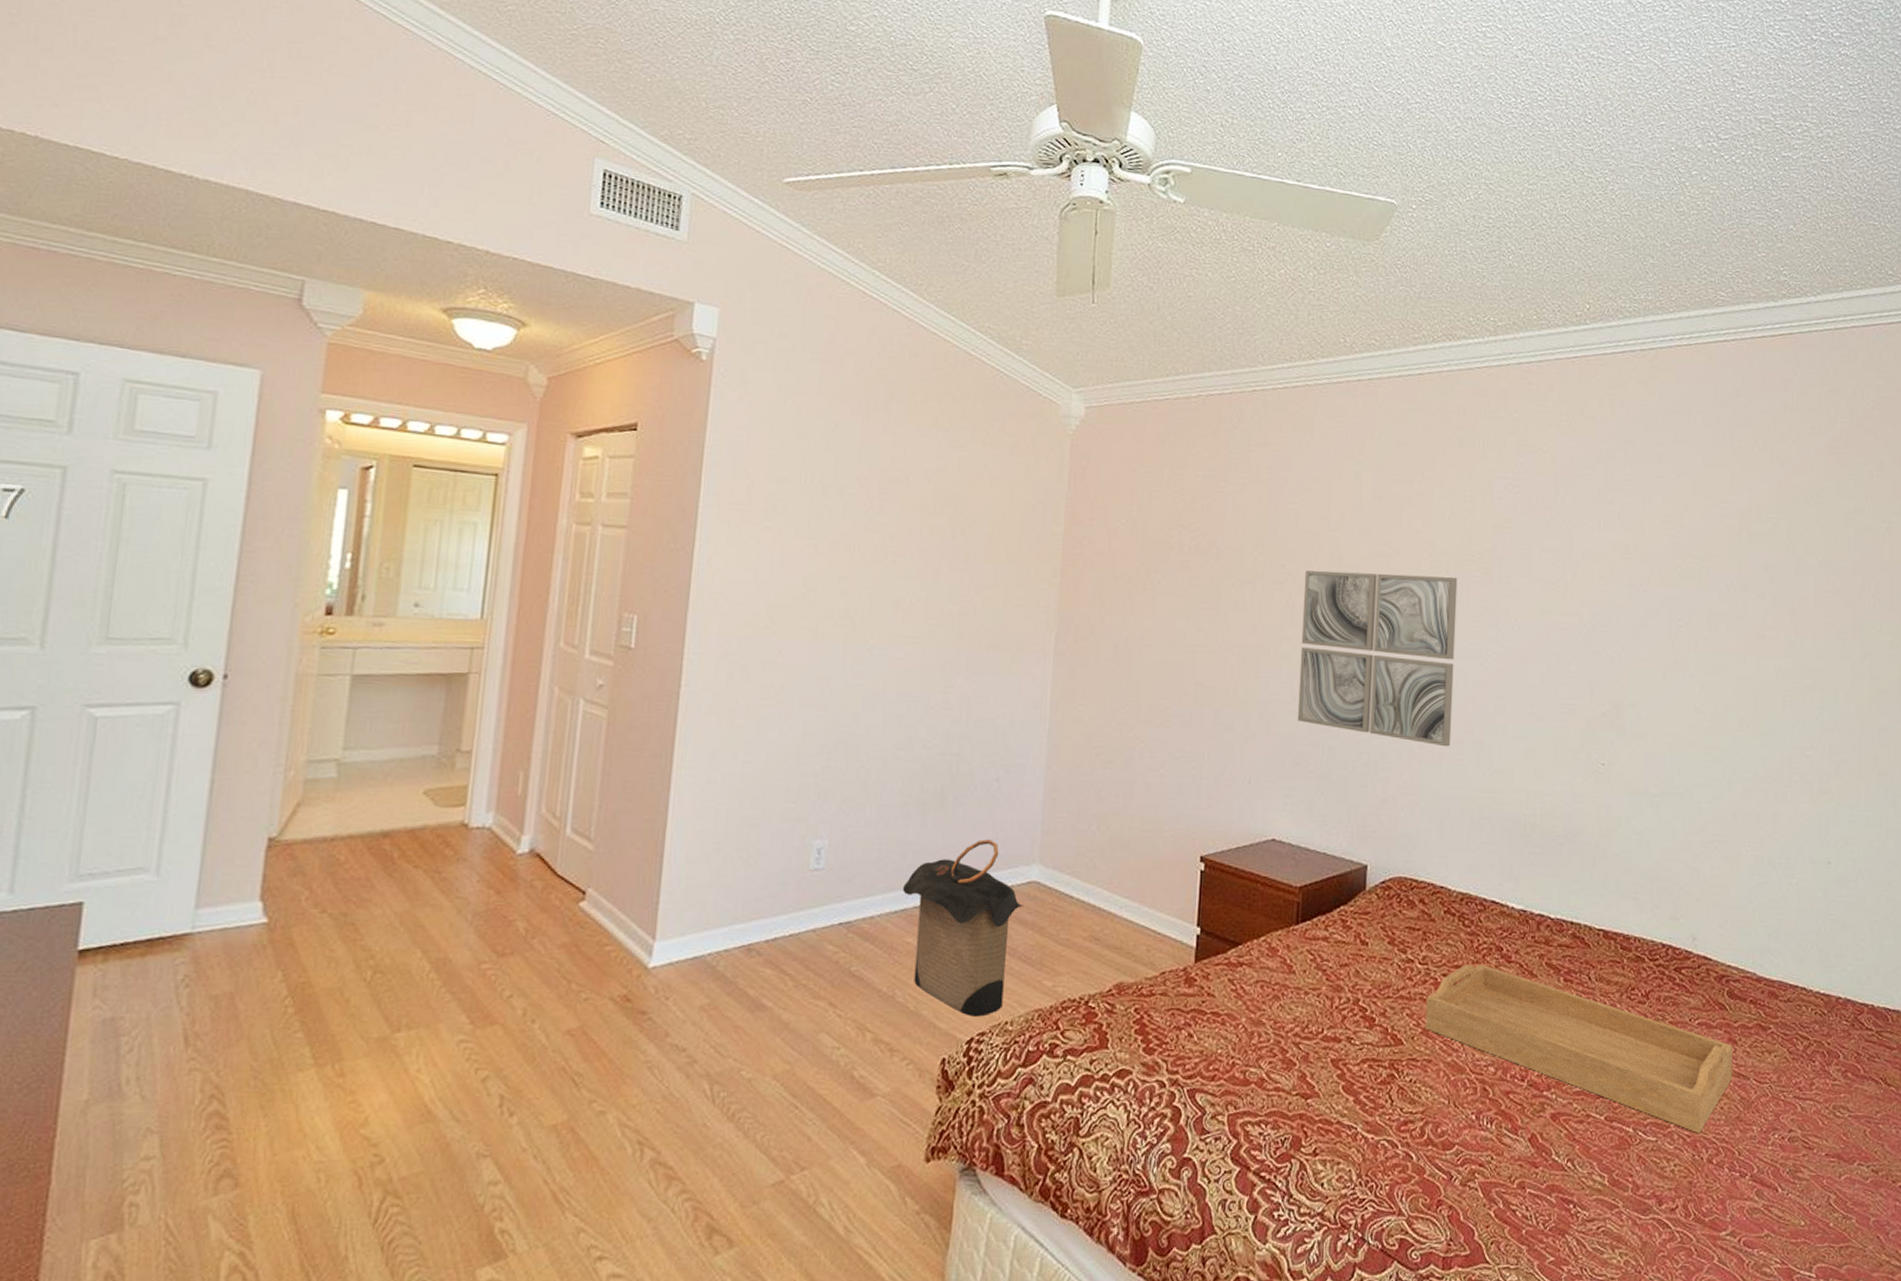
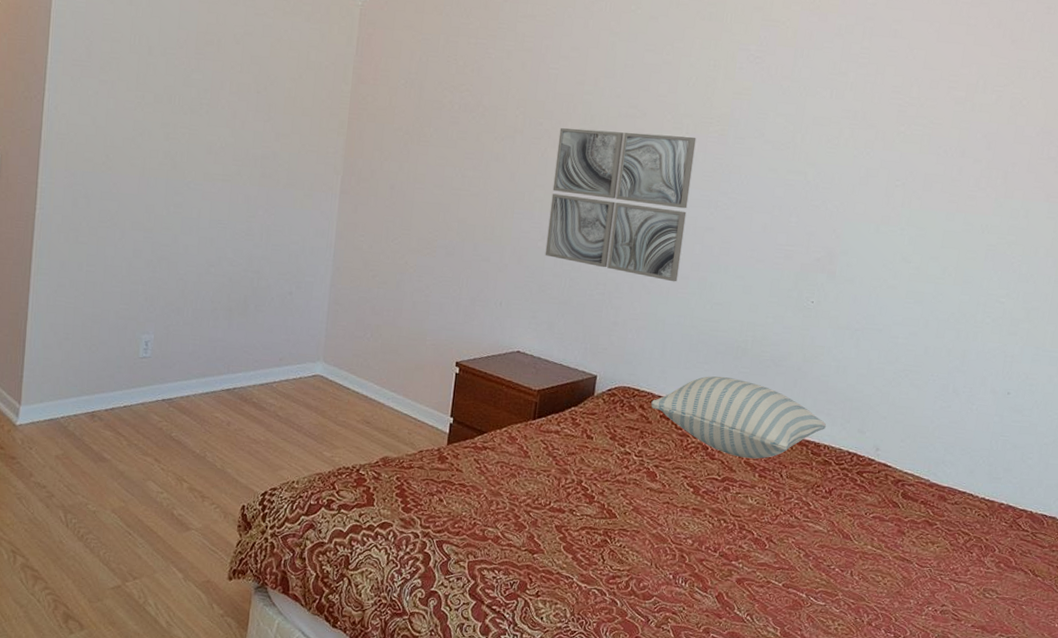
laundry hamper: present [903,839,1023,1017] -> none [213,340,309,476]
serving tray: present [1425,963,1733,1134] -> none [636,459,901,603]
pillow: none [1432,859,1635,959] -> present [651,376,827,459]

